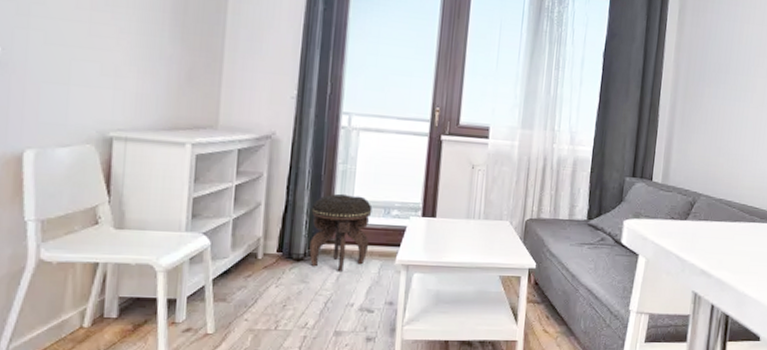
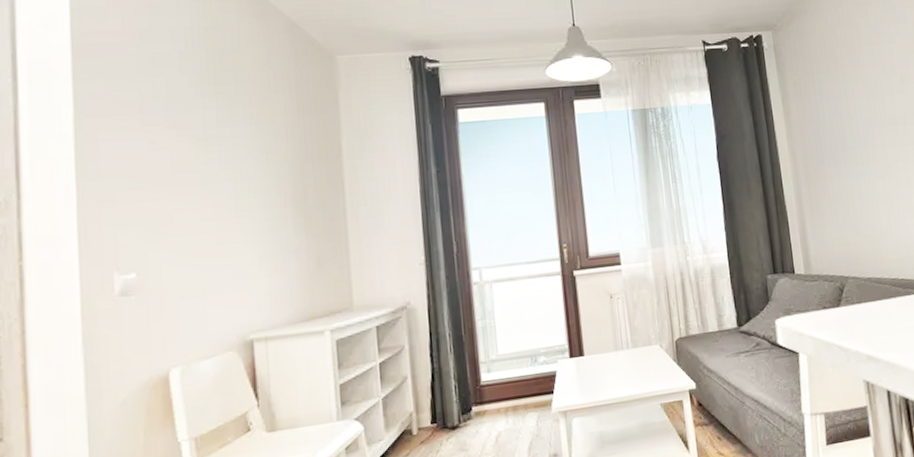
footstool: present [309,193,373,273] -> none [458,349,523,433]

